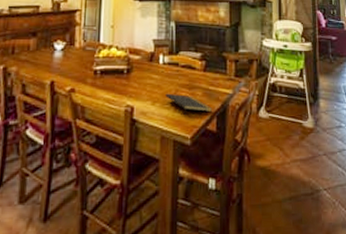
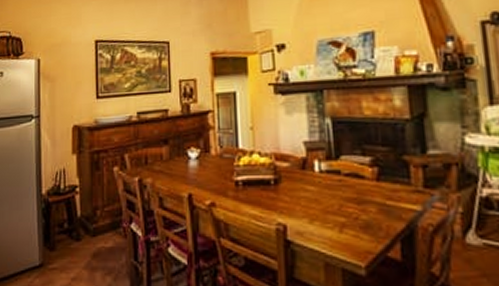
notepad: present [165,93,213,116] -> none [326,209,394,239]

